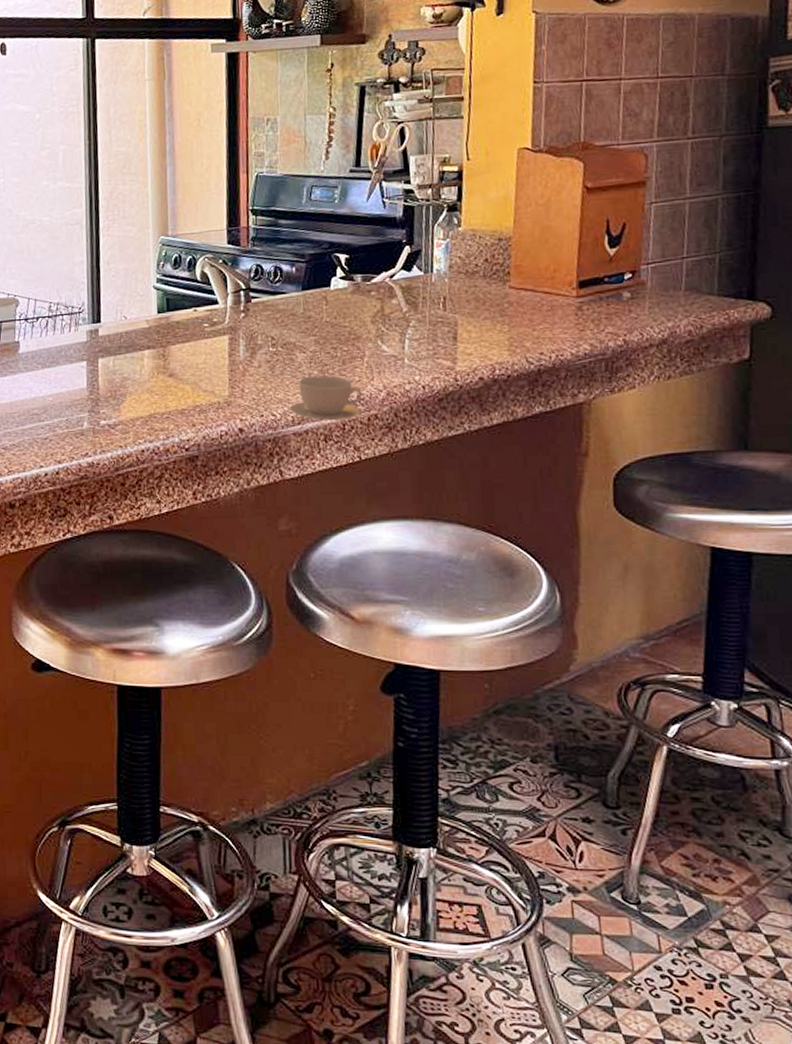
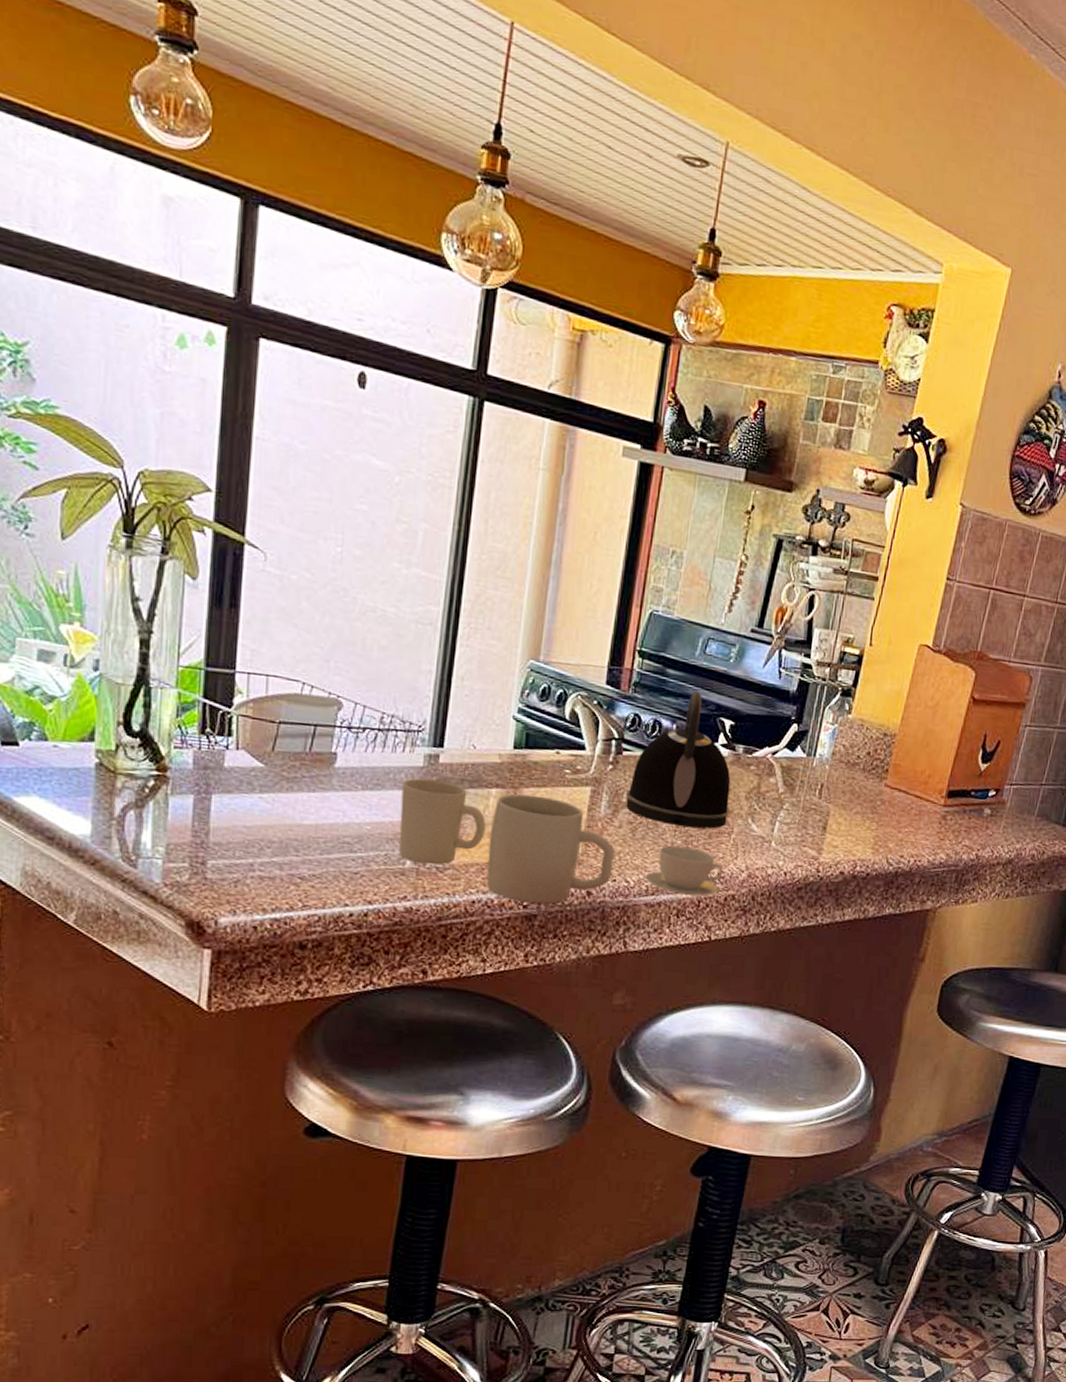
mug: none [72,350,144,424] -> present [399,778,486,865]
mug: none [148,350,259,446] -> present [487,794,616,904]
kettle: none [259,234,360,358] -> present [625,690,731,829]

